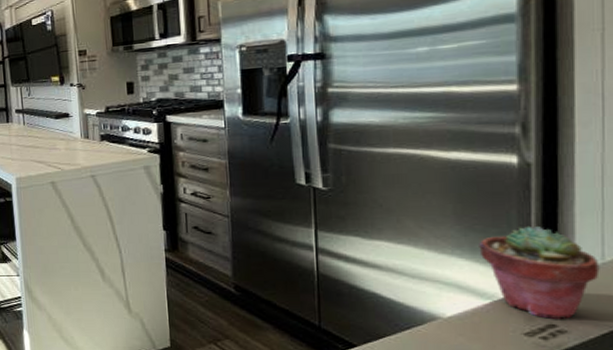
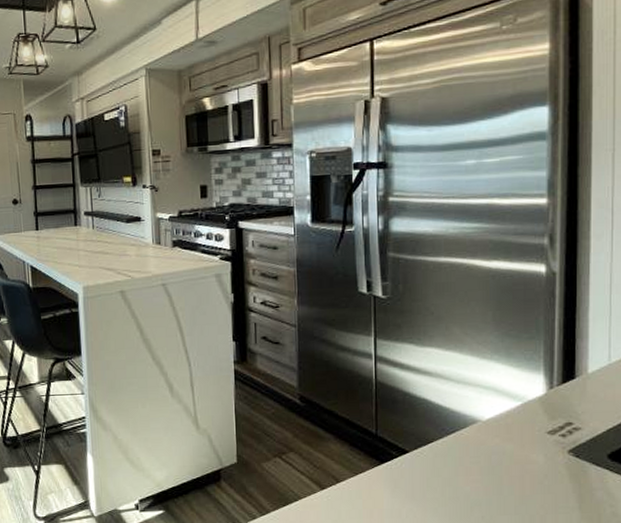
potted succulent: present [479,225,600,319] -> none [513,330,607,417]

